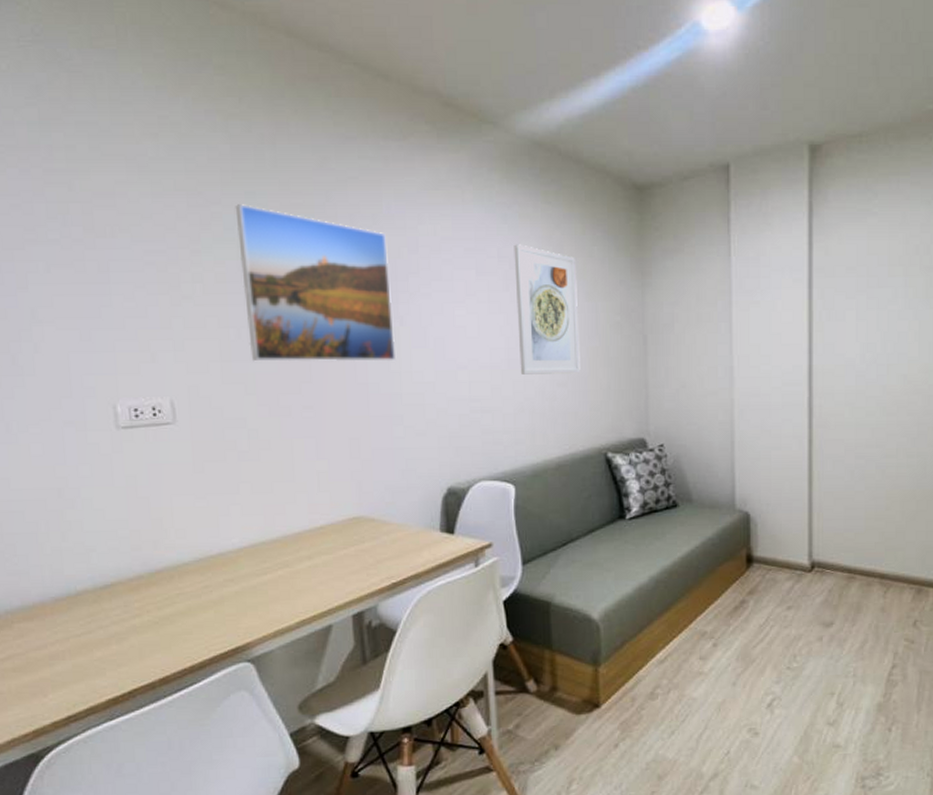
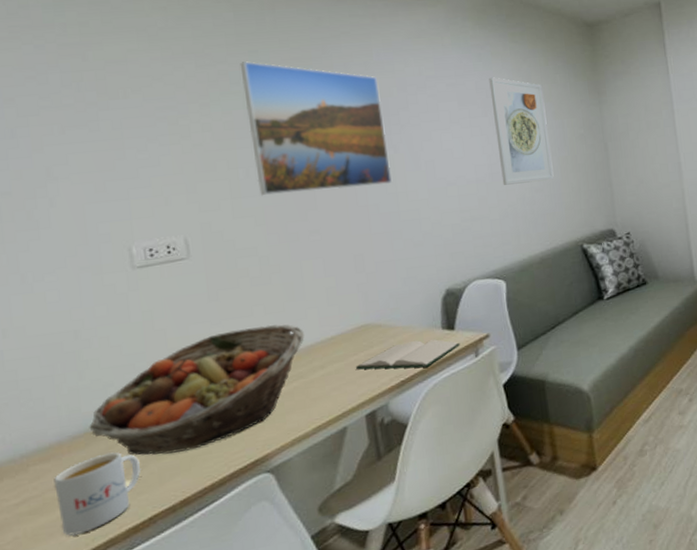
mug: none [37,620,121,699] -> present [54,452,140,536]
fruit basket: none [71,505,292,630] -> present [89,324,304,455]
hardback book: none [344,540,460,572] -> present [355,339,461,370]

